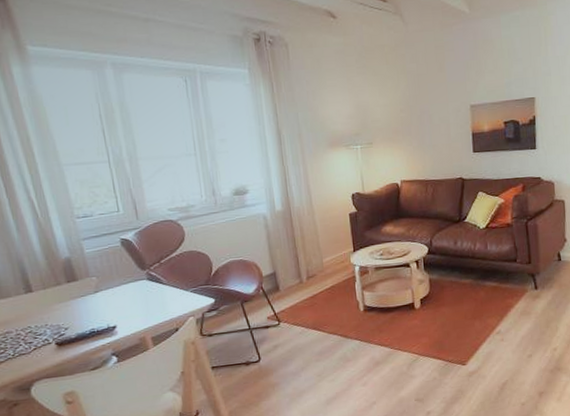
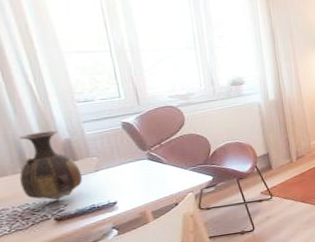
vase: none [22,248,83,323] -> present [19,130,83,200]

